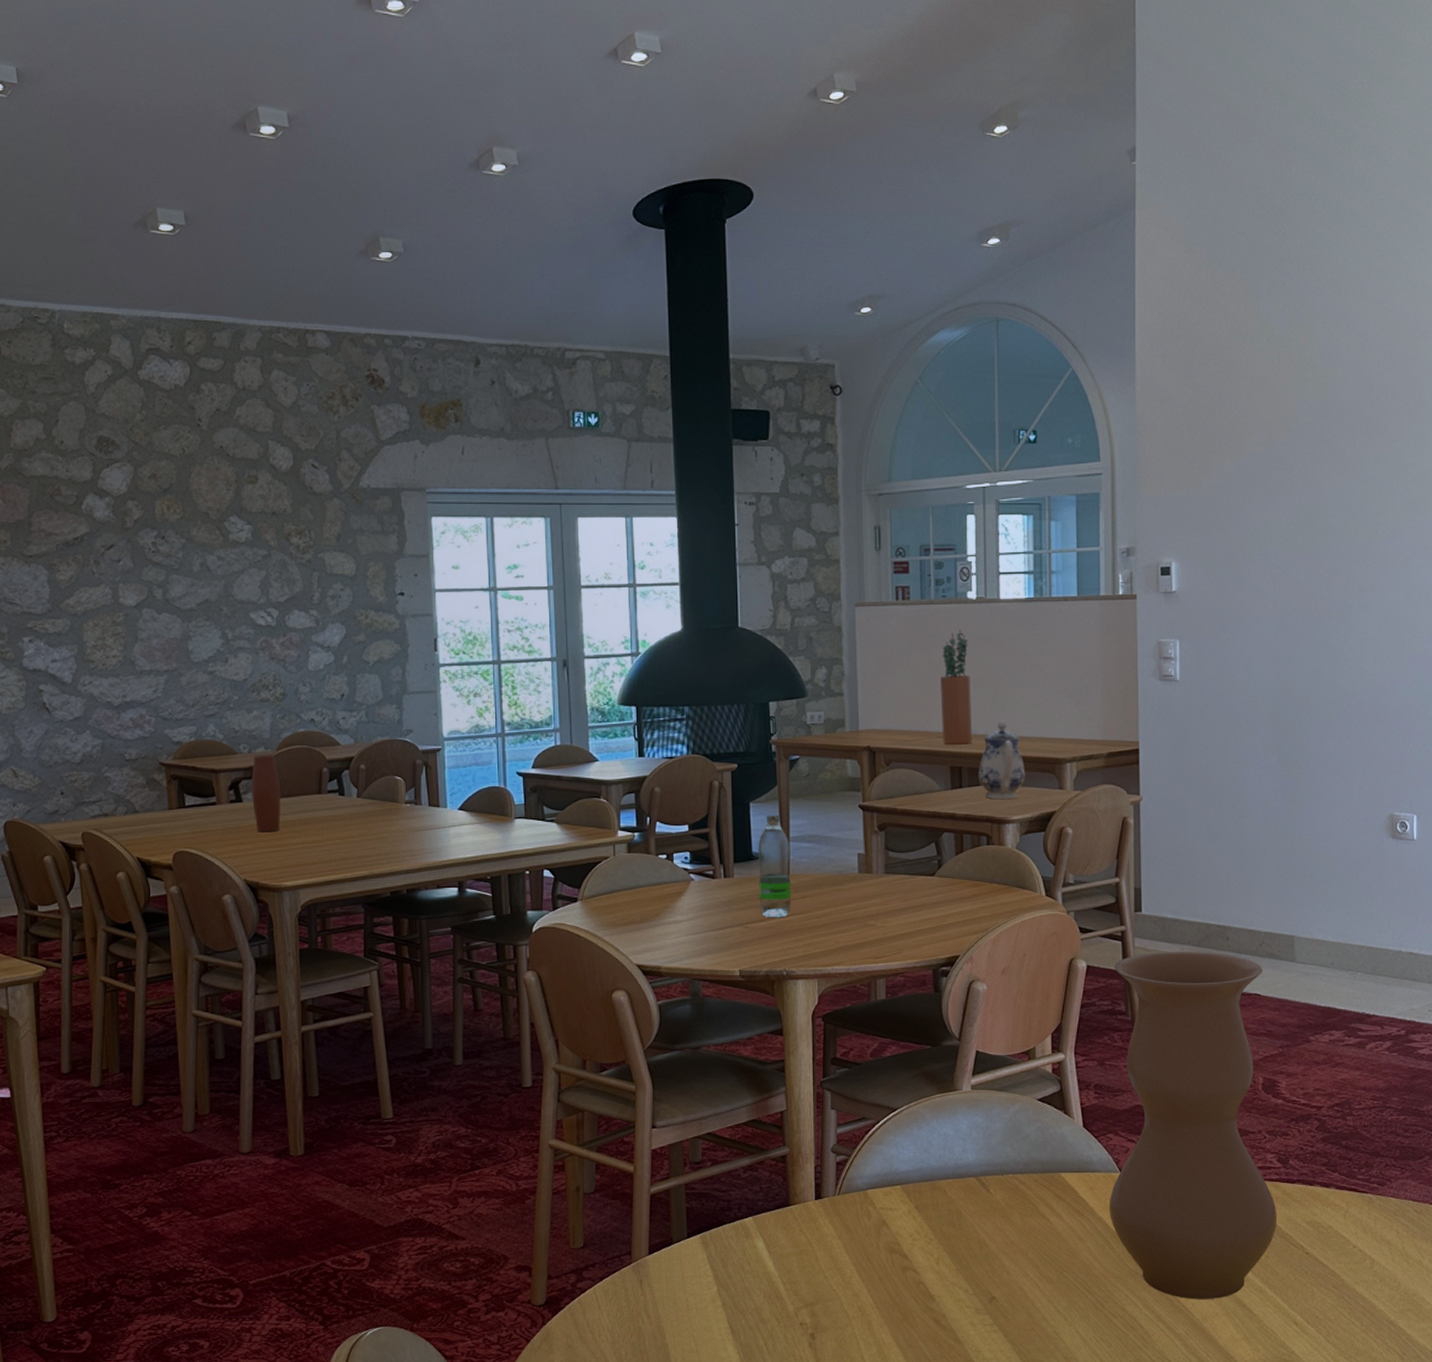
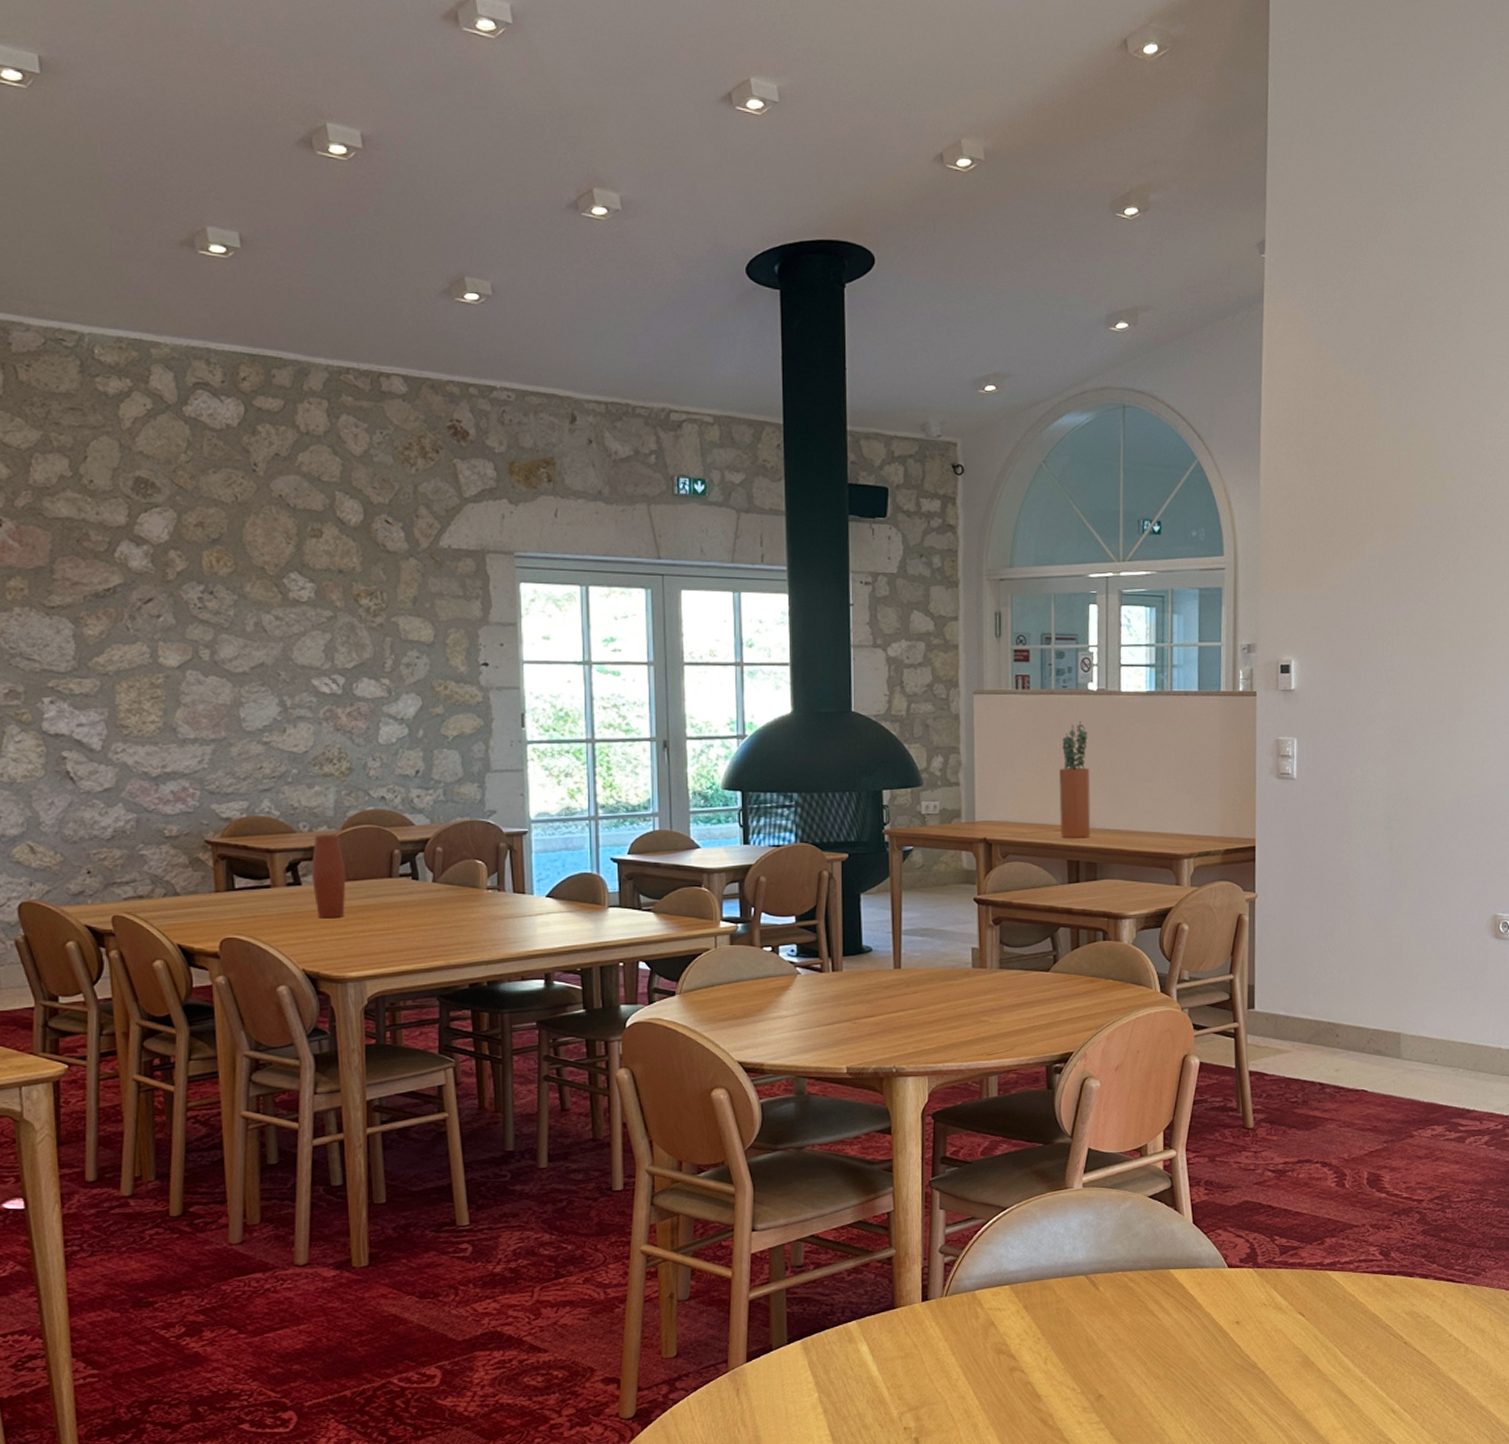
bottle: present [758,814,792,917] -> none [868,907,903,1012]
teapot: present [978,720,1026,800] -> none [1095,815,1143,895]
vase: present [1109,951,1278,1299] -> none [1216,1047,1379,1391]

